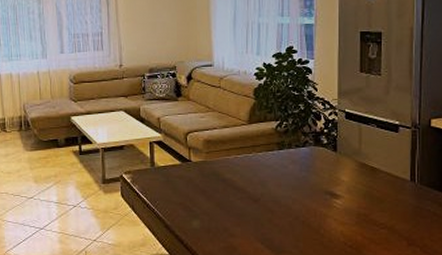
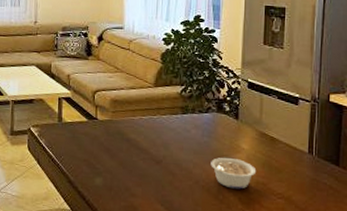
legume: none [310,191,358,222] -> present [211,157,257,189]

